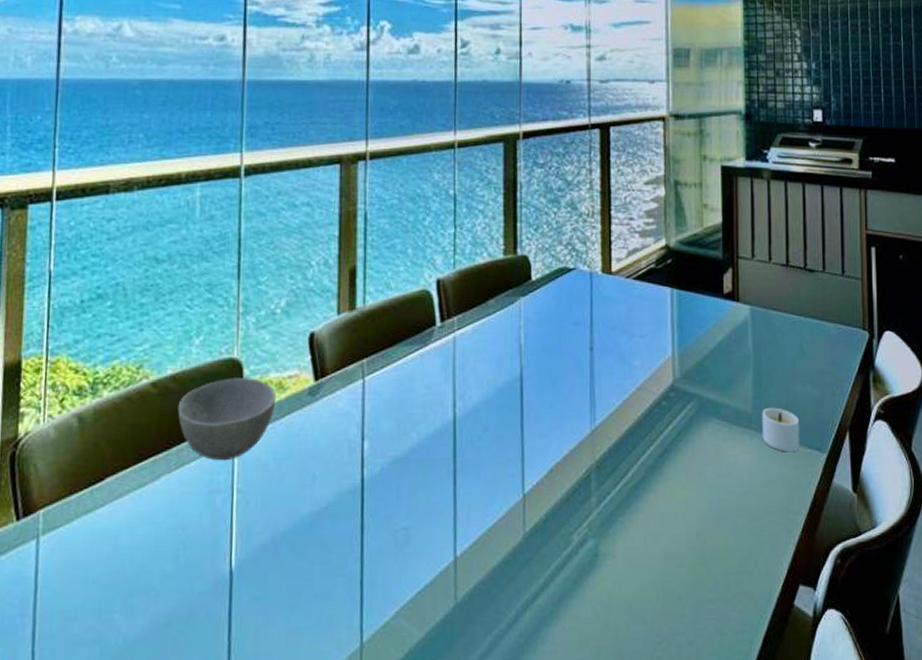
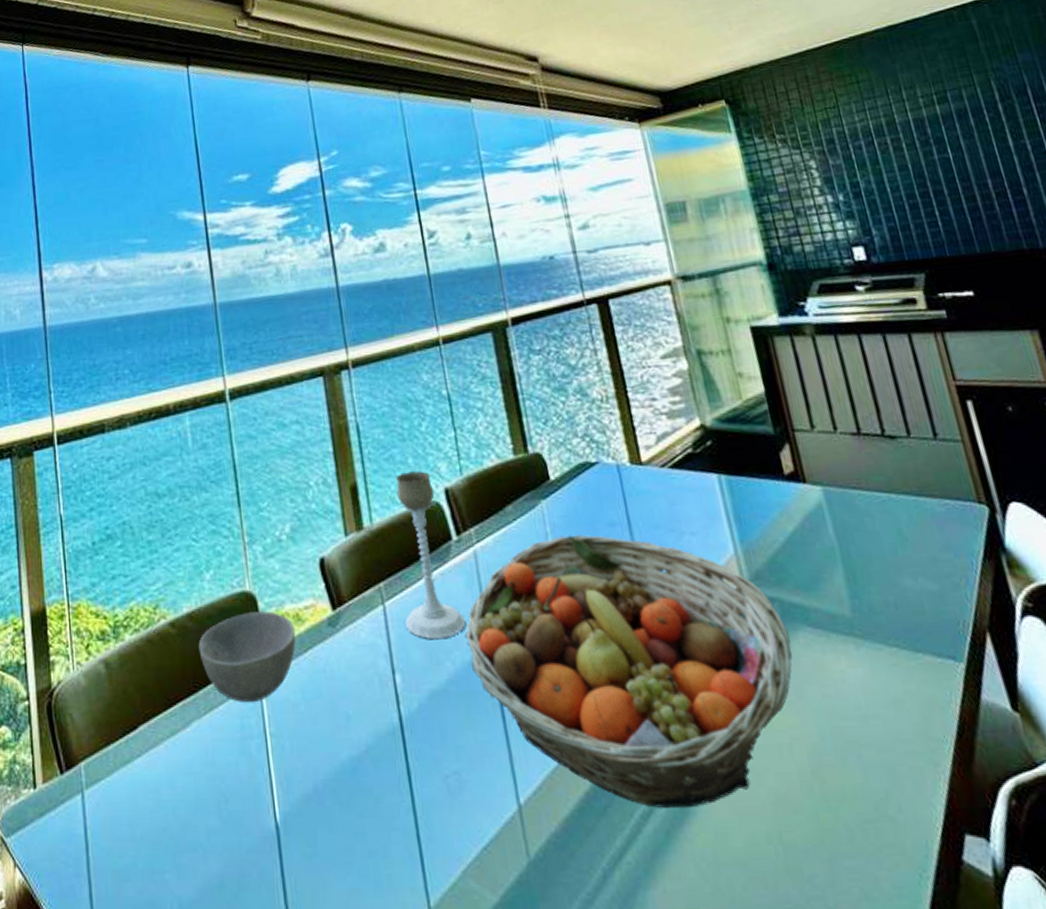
candle holder: none [380,261,435,413] -> present [396,471,465,640]
fruit basket: none [433,330,701,562] -> present [465,534,793,809]
candle: present [762,407,800,453] -> none [865,608,926,664]

